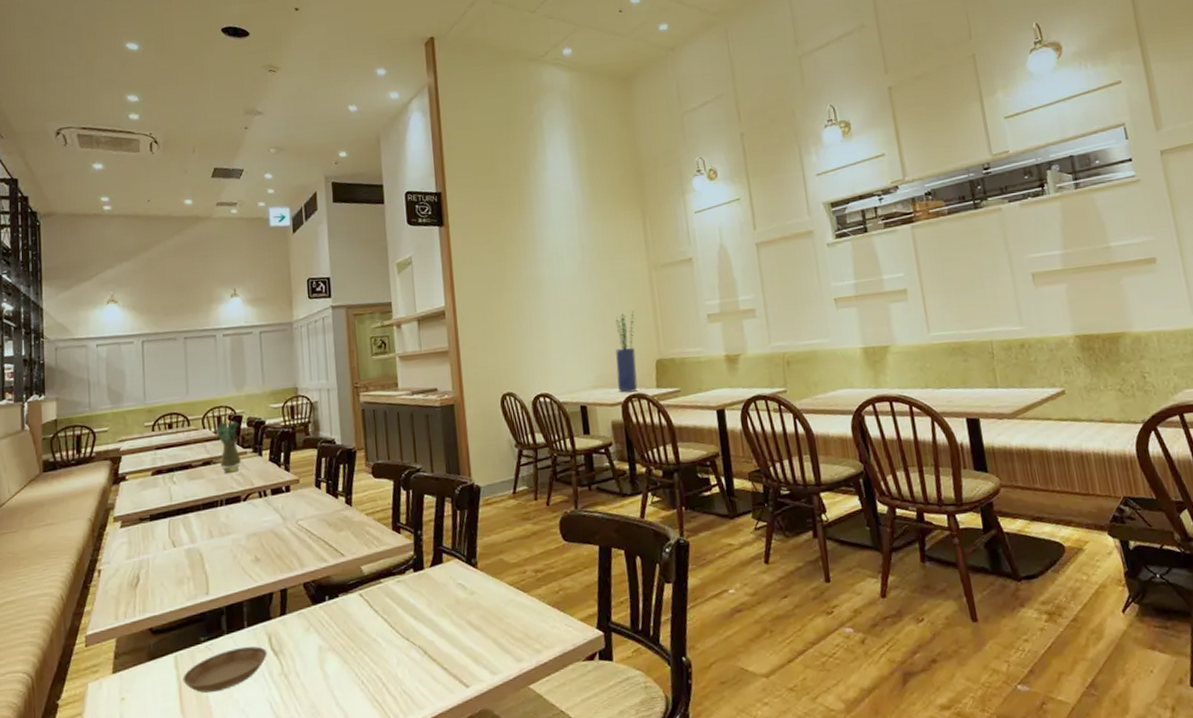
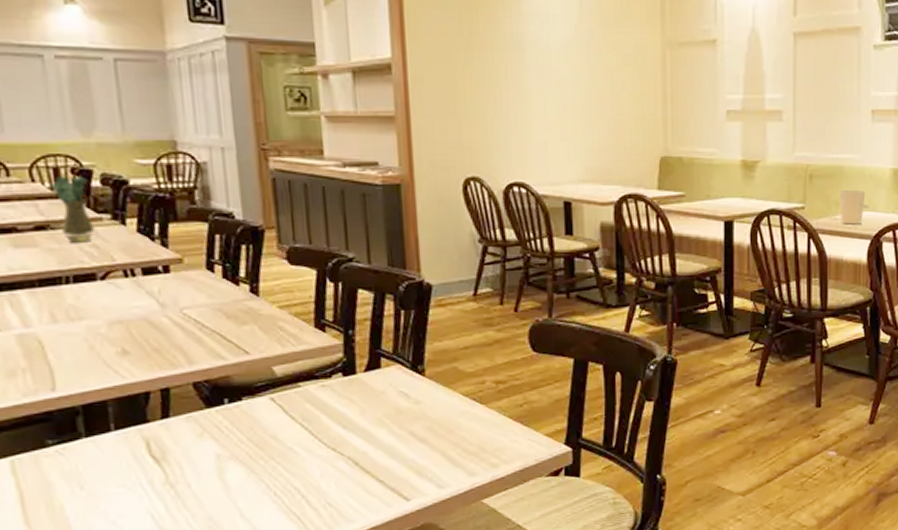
saucer: present [183,646,267,693] -> none [24,452,145,503]
vase: present [615,311,638,393] -> none [611,95,640,191]
cup: none [816,370,847,403] -> present [840,190,870,225]

